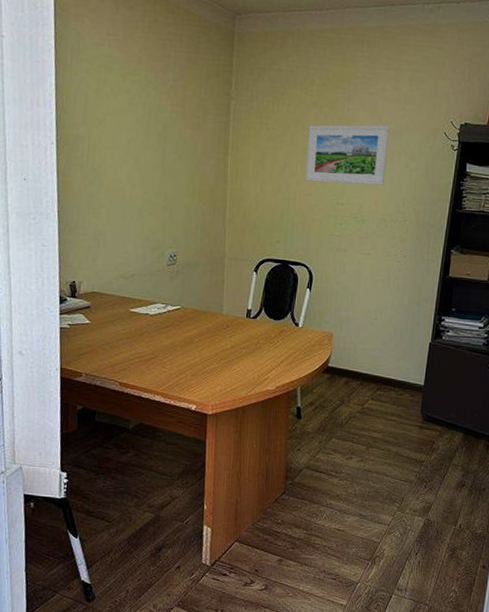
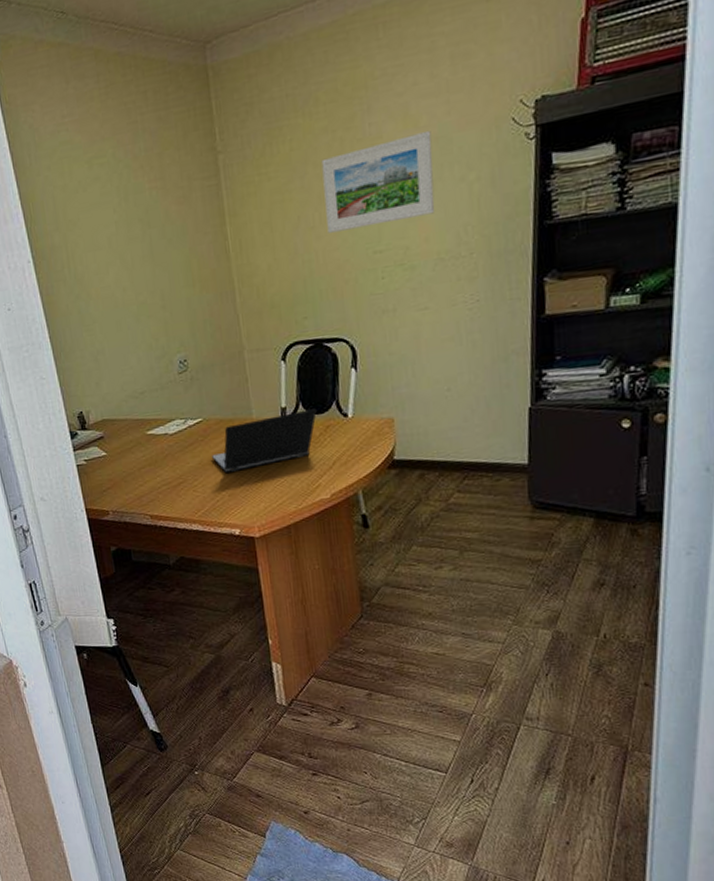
laptop: none [183,314,275,356] -> present [212,408,317,474]

